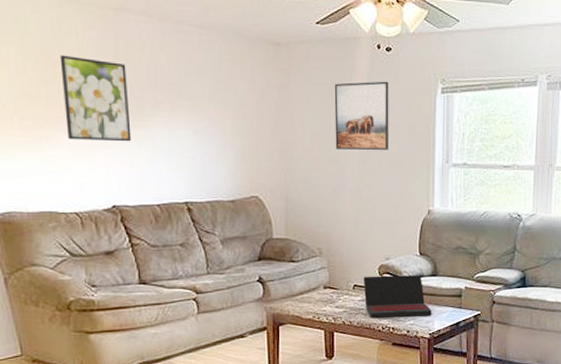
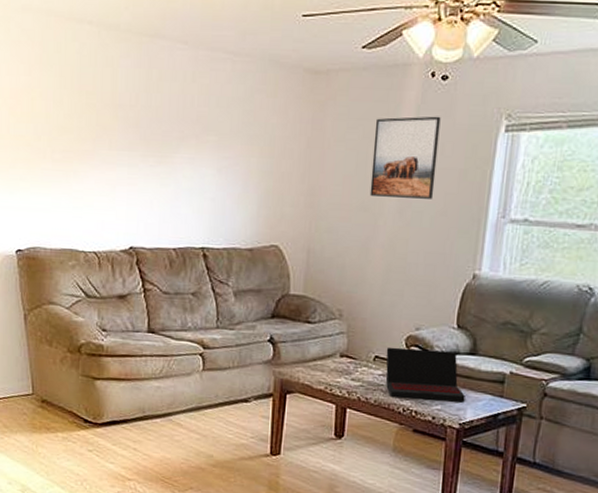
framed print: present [59,55,132,142] -> none [93,85,156,179]

